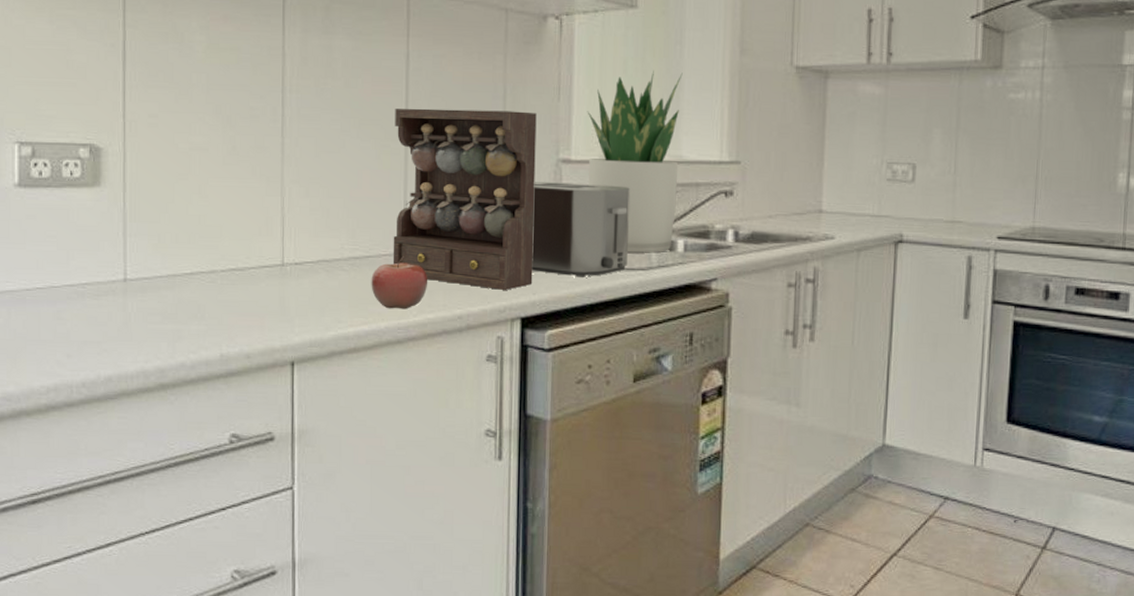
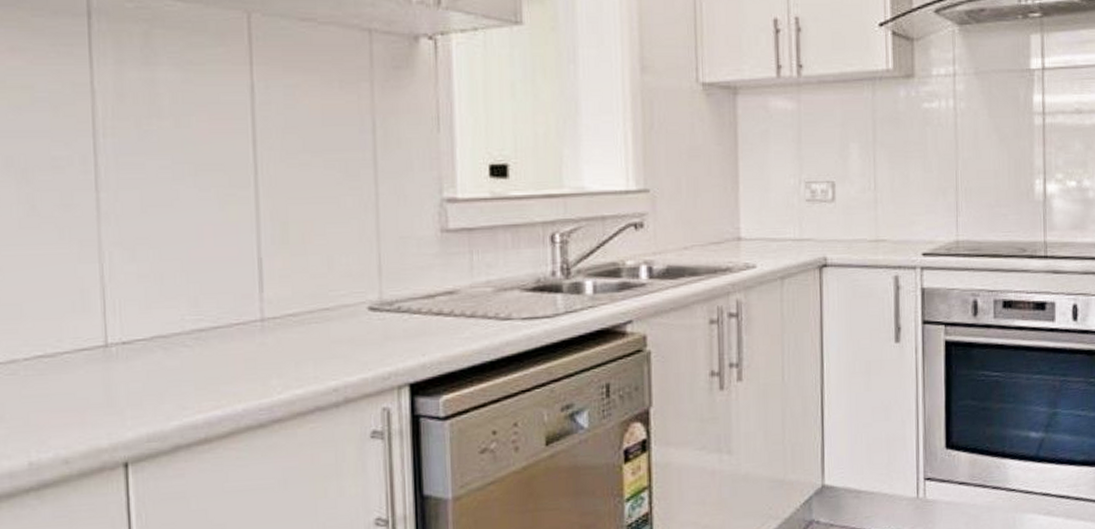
fruit: present [371,256,428,309] -> none [221,324,294,388]
spice rack: present [392,108,537,290] -> none [240,146,421,354]
toaster: present [532,182,631,279] -> none [415,224,530,333]
planter: present [587,70,683,253] -> none [472,93,581,299]

